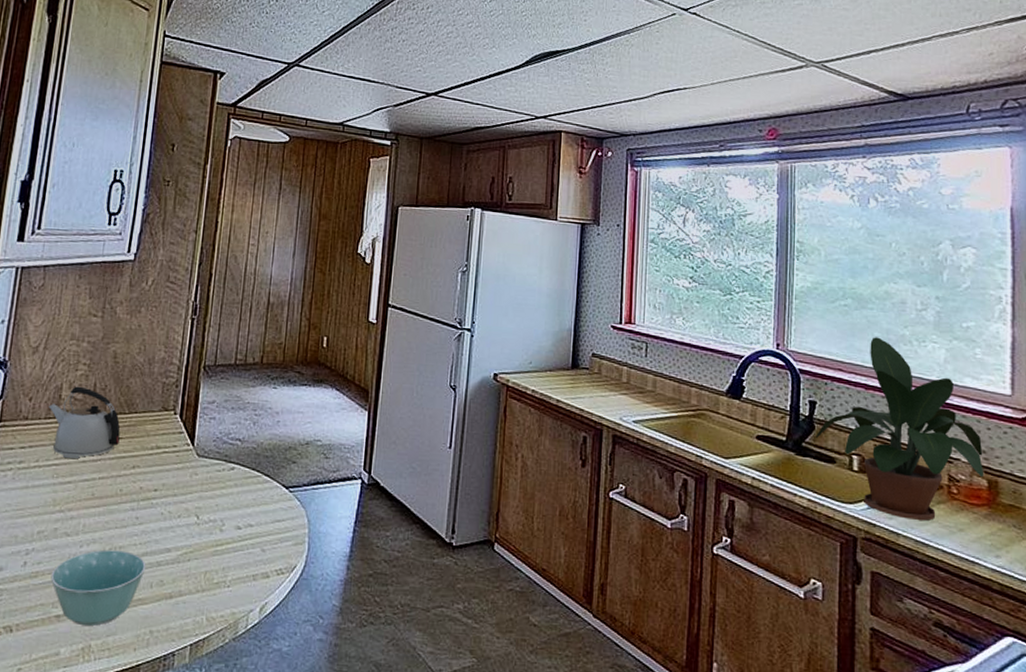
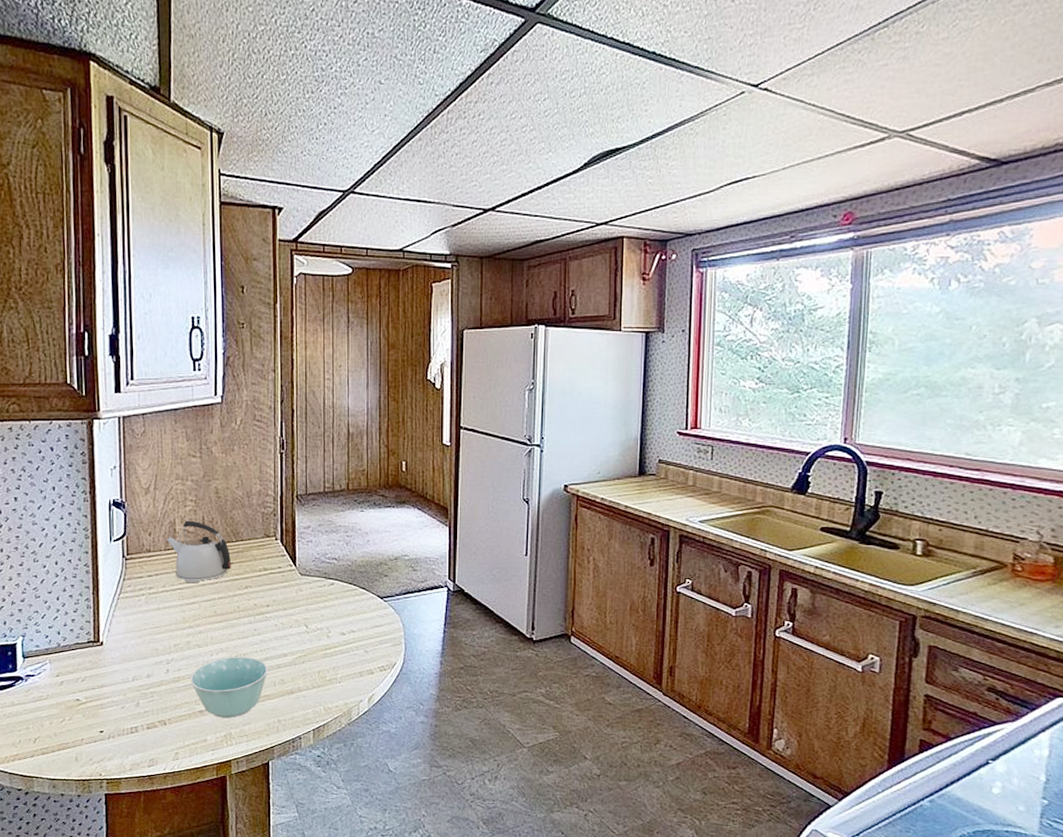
potted plant: present [815,337,984,521] -> none [879,424,1052,598]

